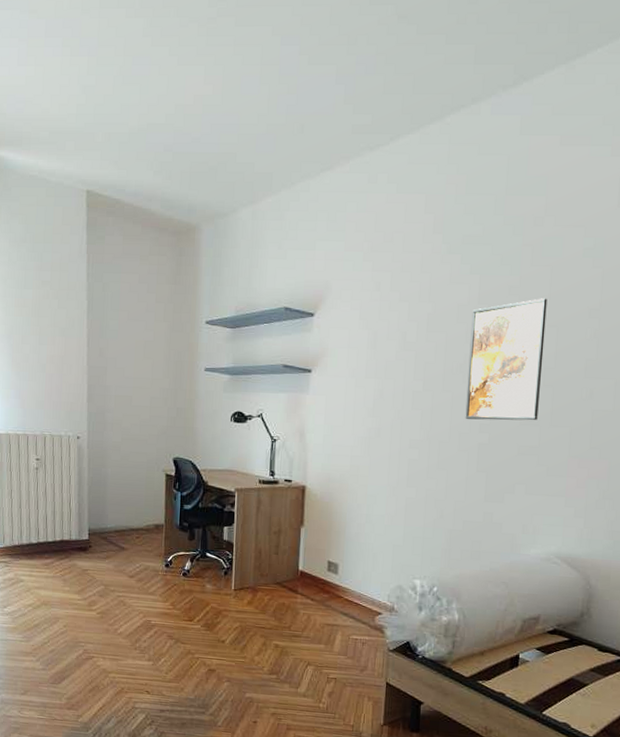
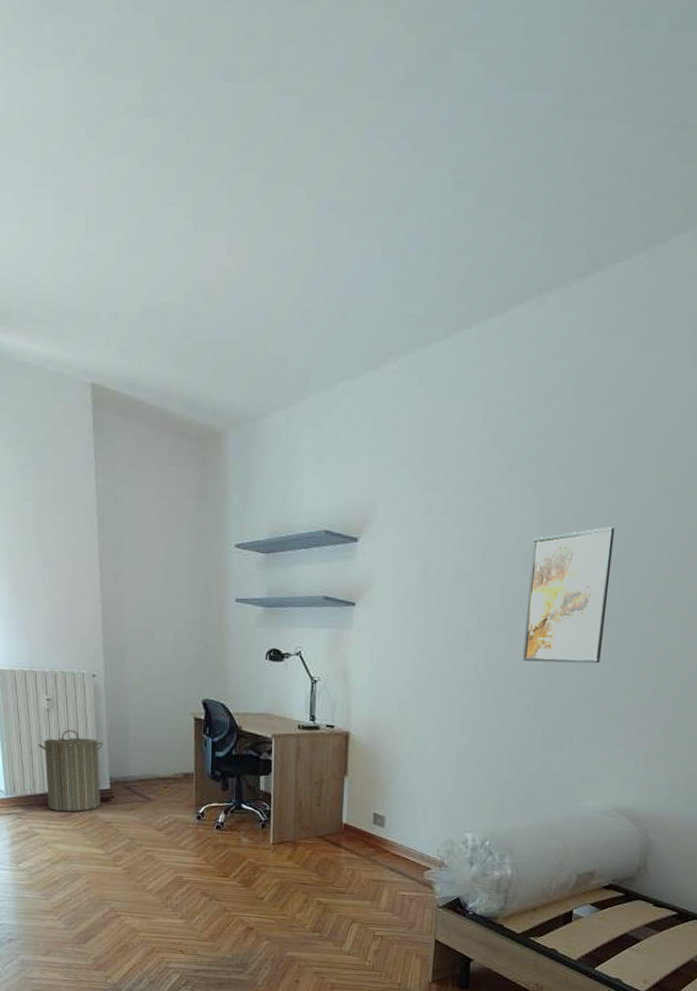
laundry hamper: none [26,486,84,561] -> present [38,729,103,812]

